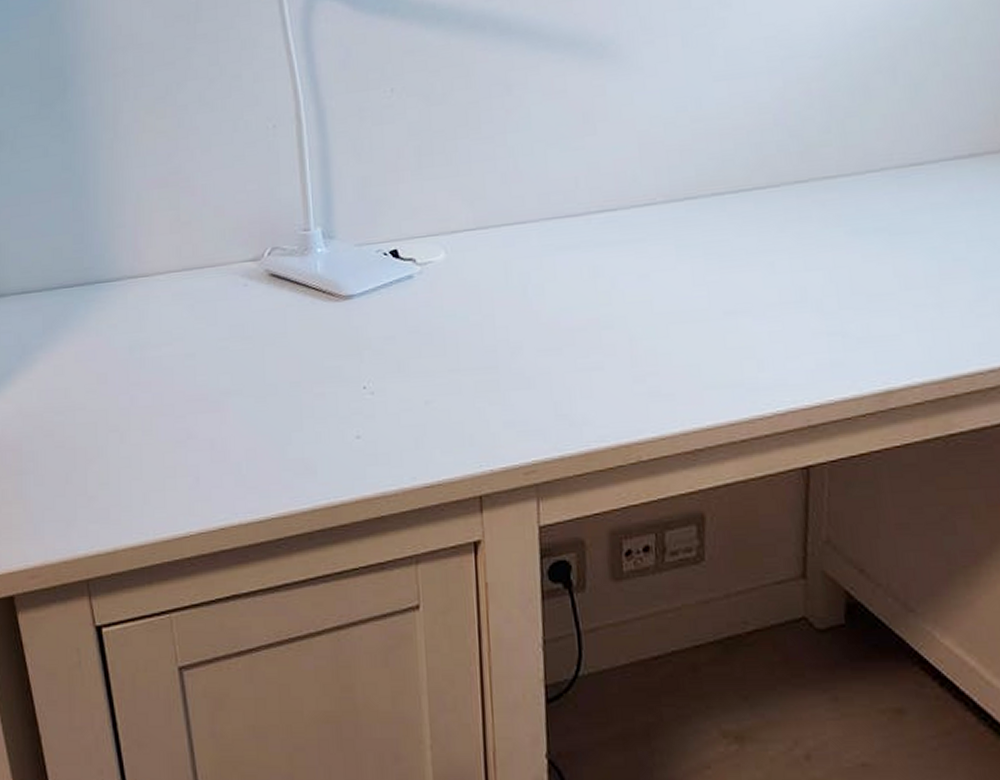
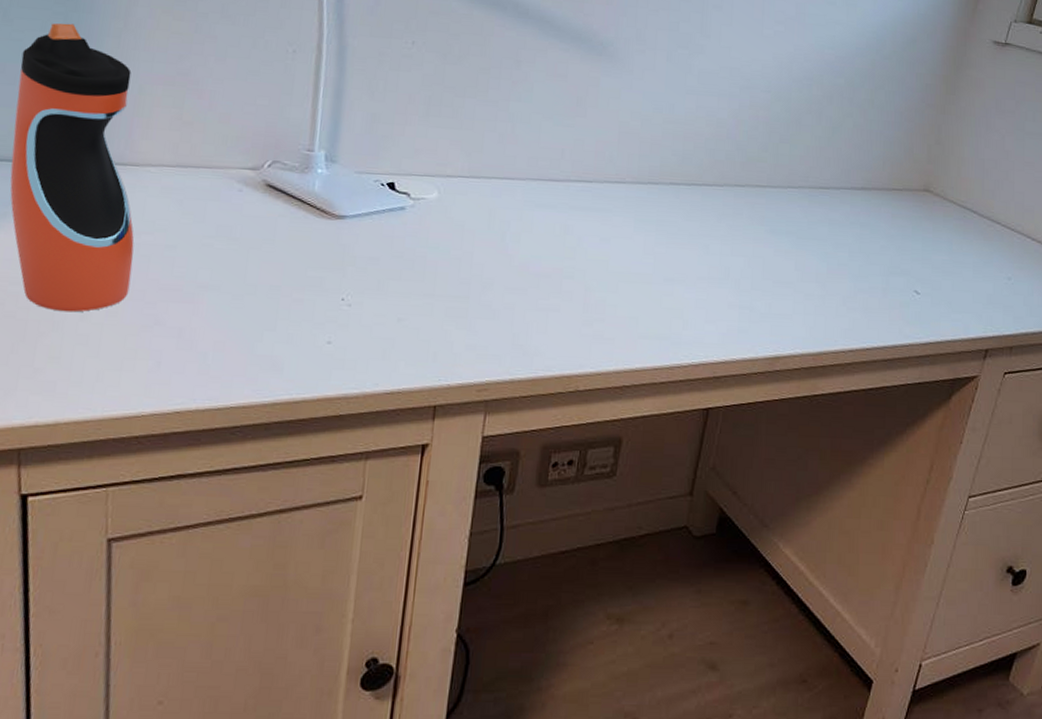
water bottle: none [32,143,159,437] -> present [10,23,135,313]

